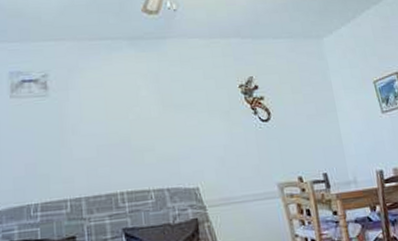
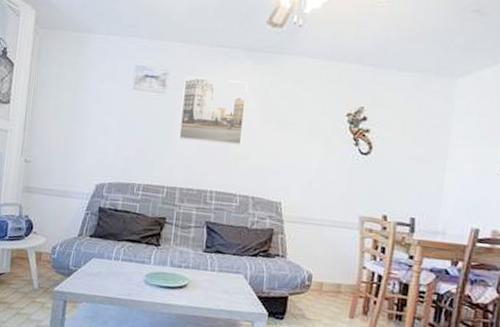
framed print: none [68,70,144,143] -> present [179,76,248,146]

